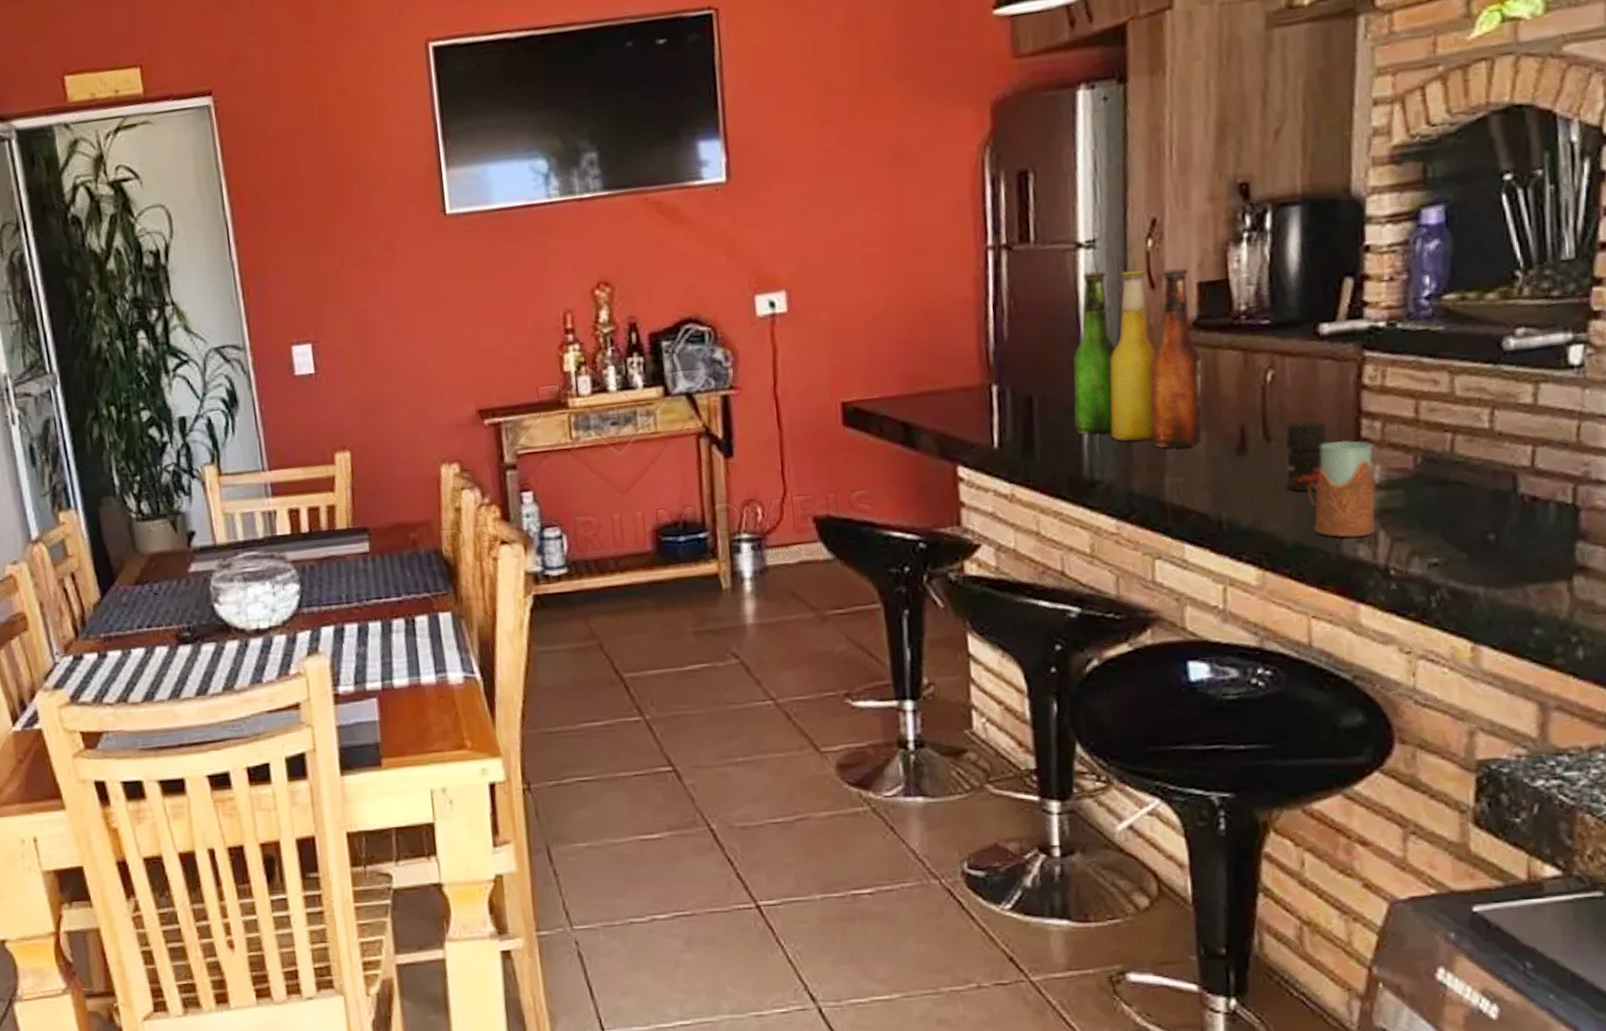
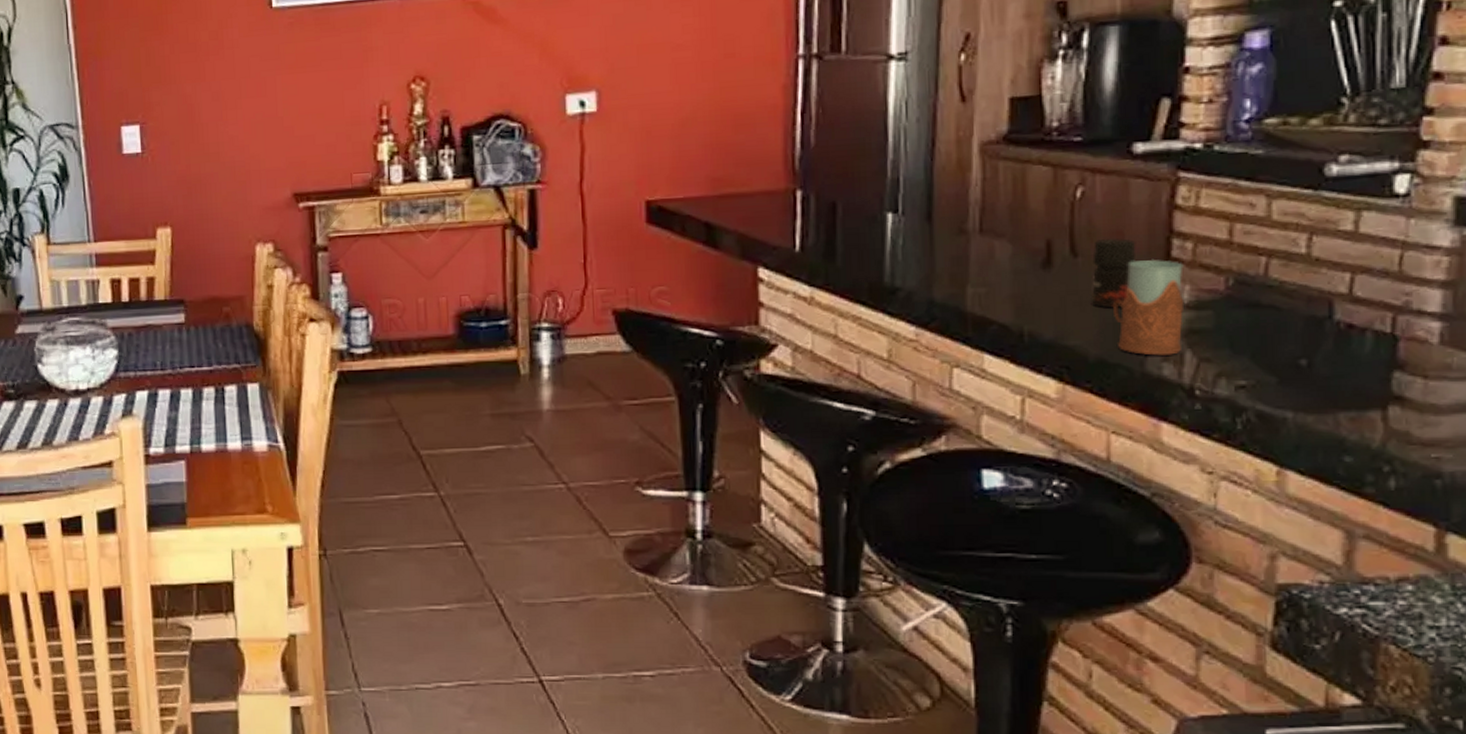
beer bottle: present [1073,267,1202,448] -> none [876,82,1009,259]

